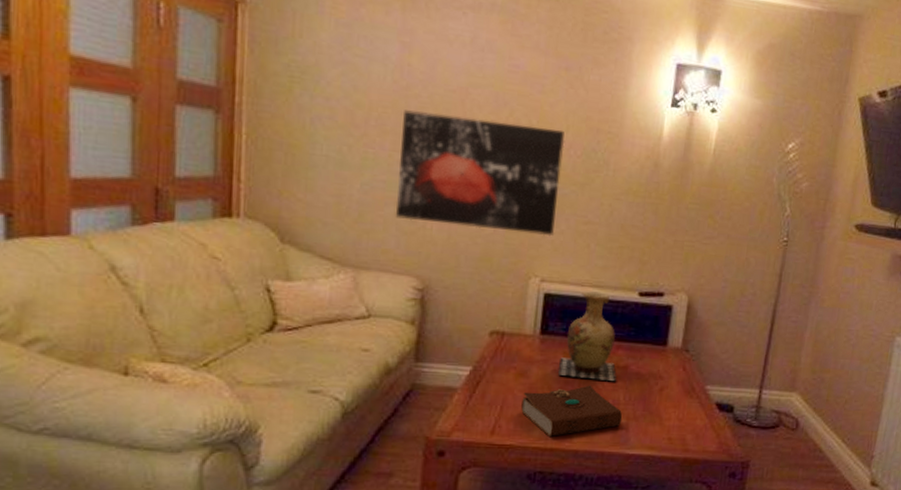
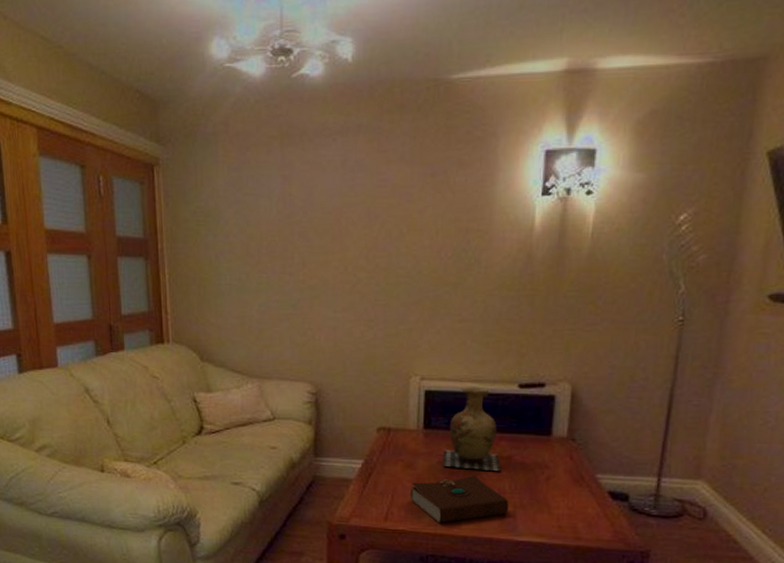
wall art: present [395,110,565,237] -> none [288,234,435,337]

